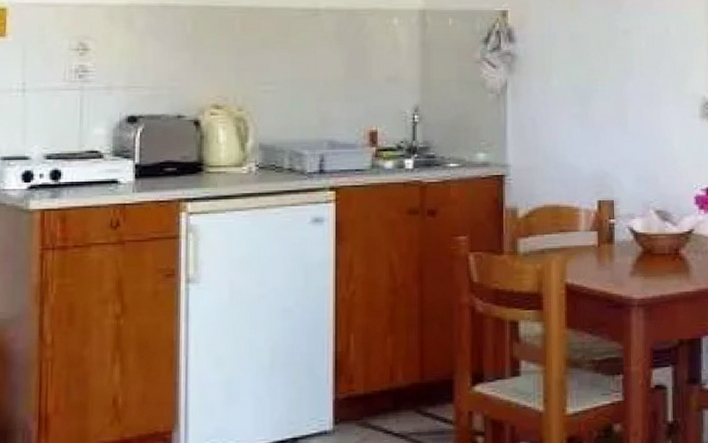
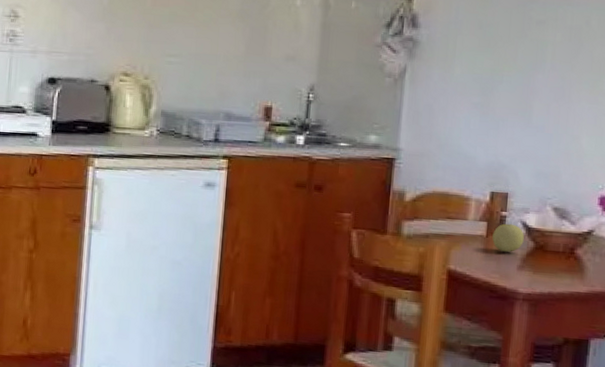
apple: none [604,231,633,259] -> present [492,223,524,252]

